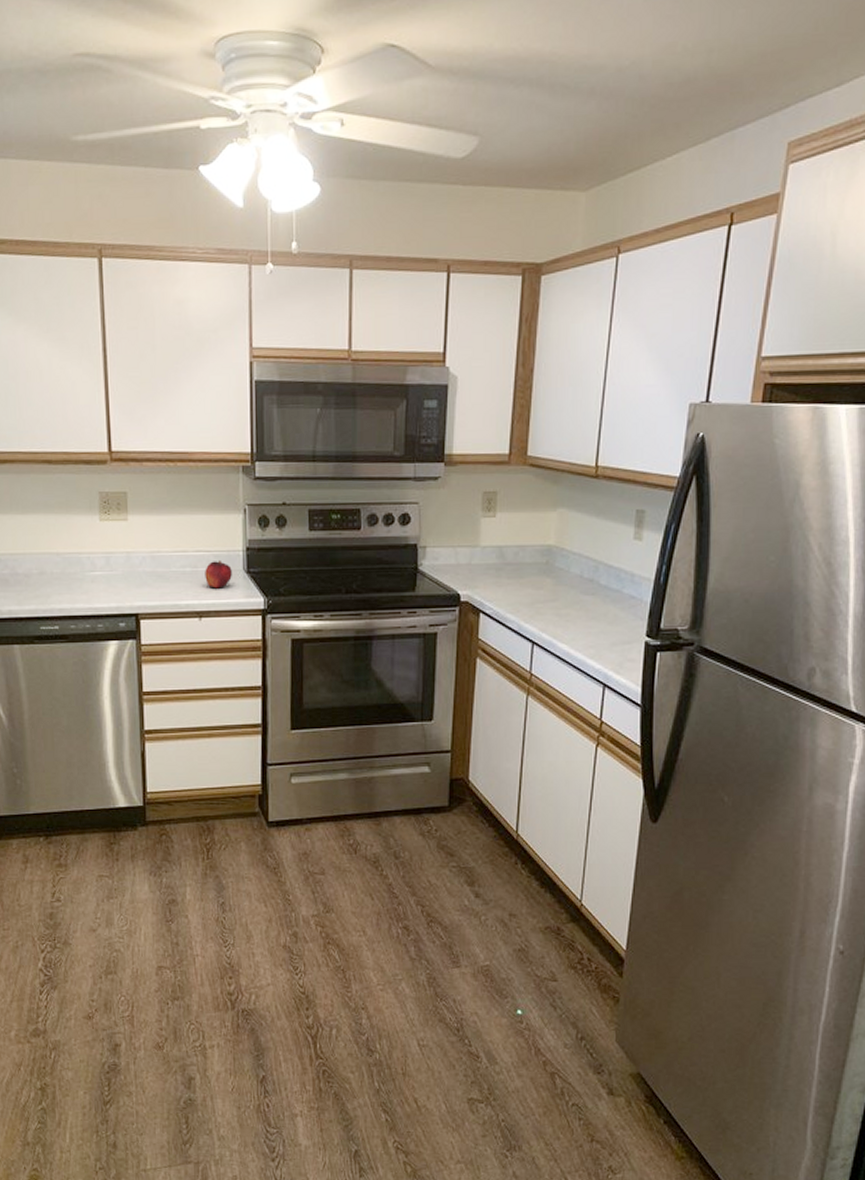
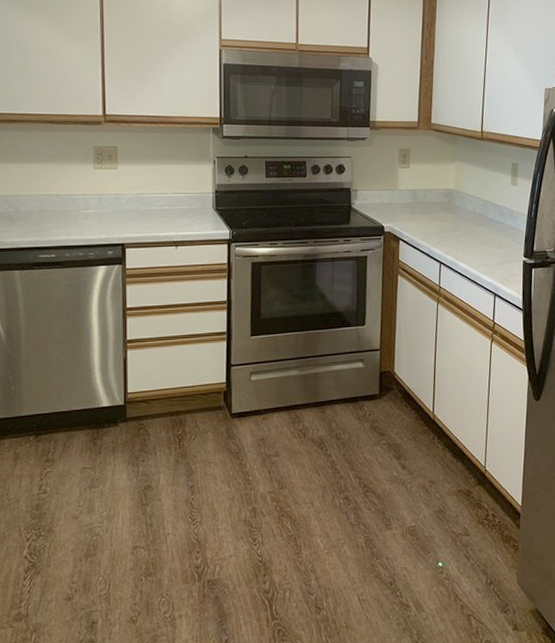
fruit: present [205,559,232,589] -> none [181,200,203,223]

